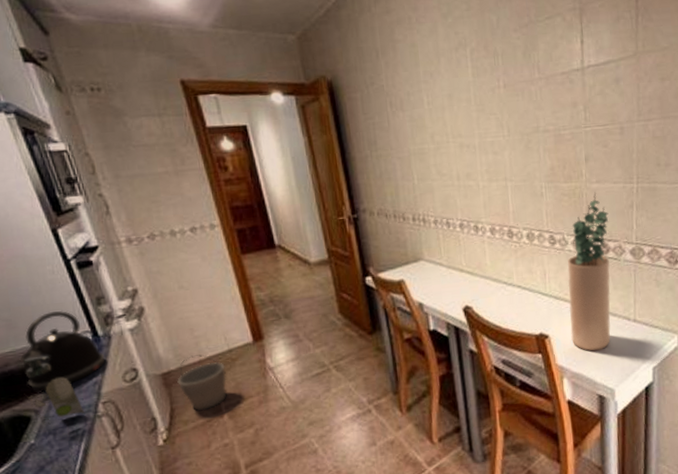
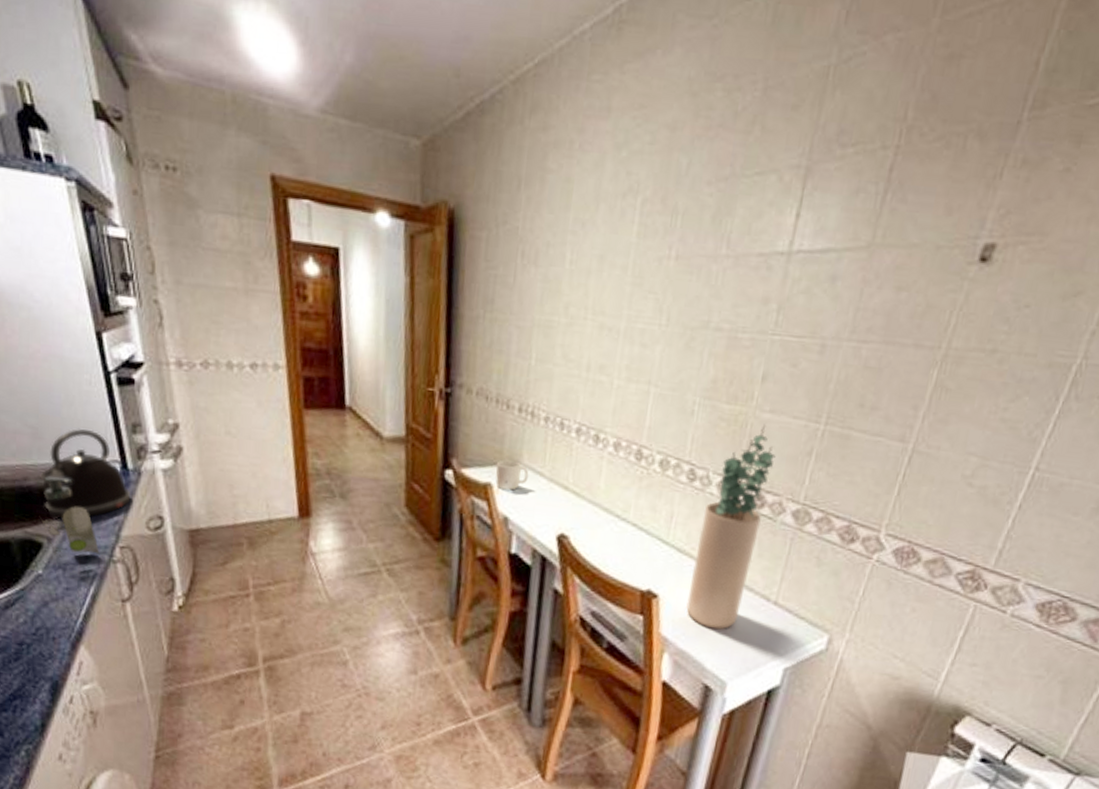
bucket: present [177,354,227,411] -> none [205,516,261,584]
mug: none [404,258,432,283] -> present [495,460,529,491]

